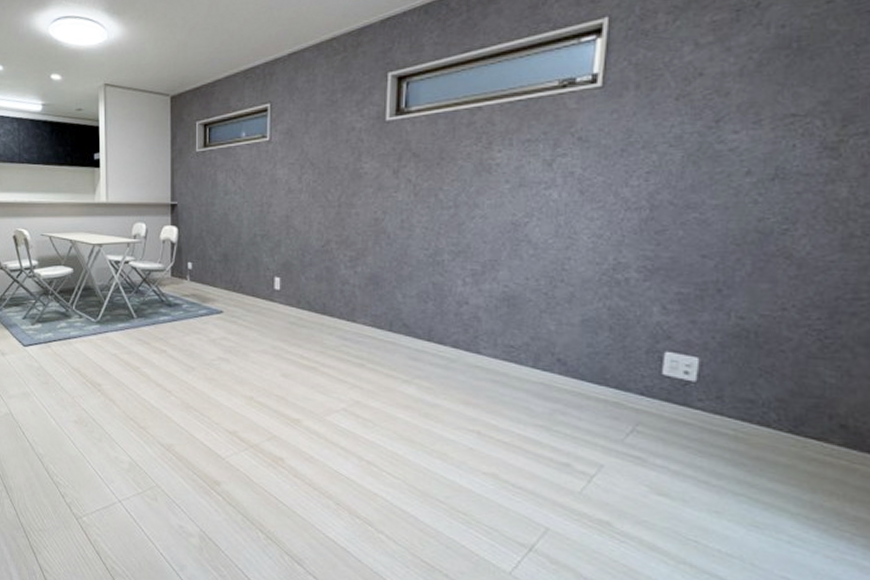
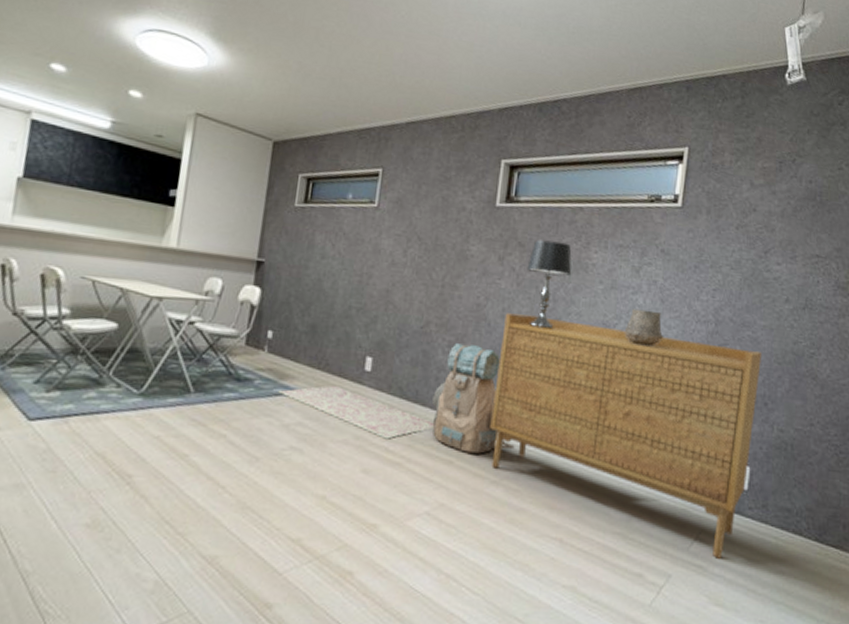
rug: none [203,305,344,348] -> present [278,386,435,440]
backpack: none [340,258,424,357] -> present [432,343,515,454]
sideboard: none [398,224,714,450] -> present [490,313,763,559]
table lamp: none [423,146,474,236] -> present [526,240,572,330]
ceramic cup: none [537,204,586,241] -> present [624,308,664,347]

